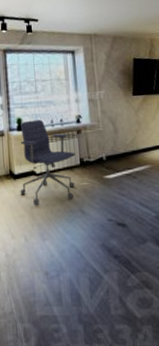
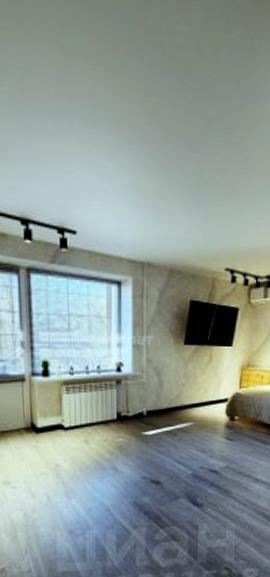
office chair: present [20,120,76,205] -> none [43,364,112,462]

